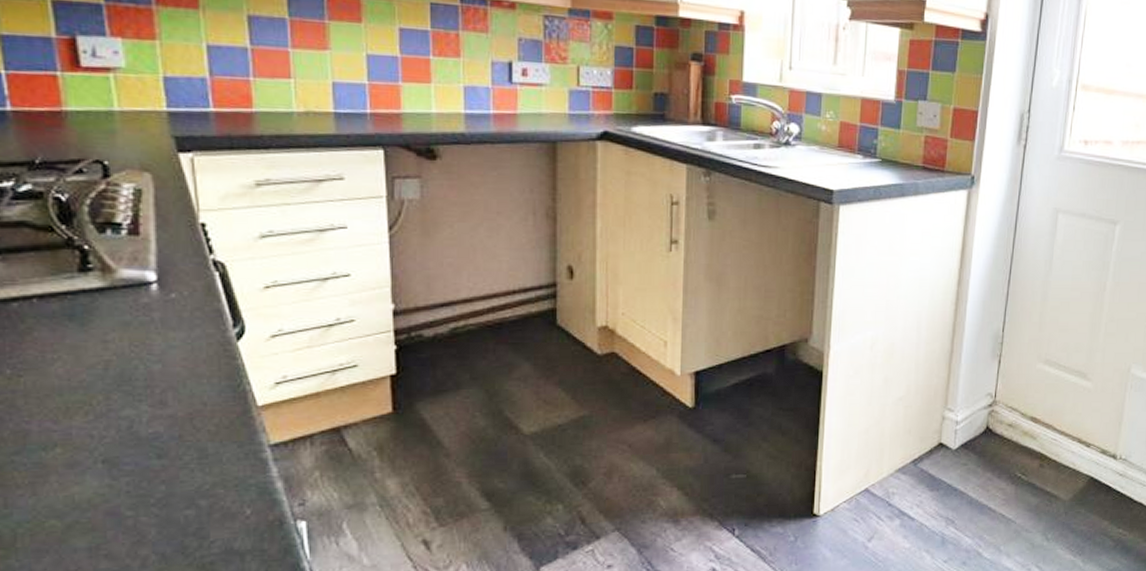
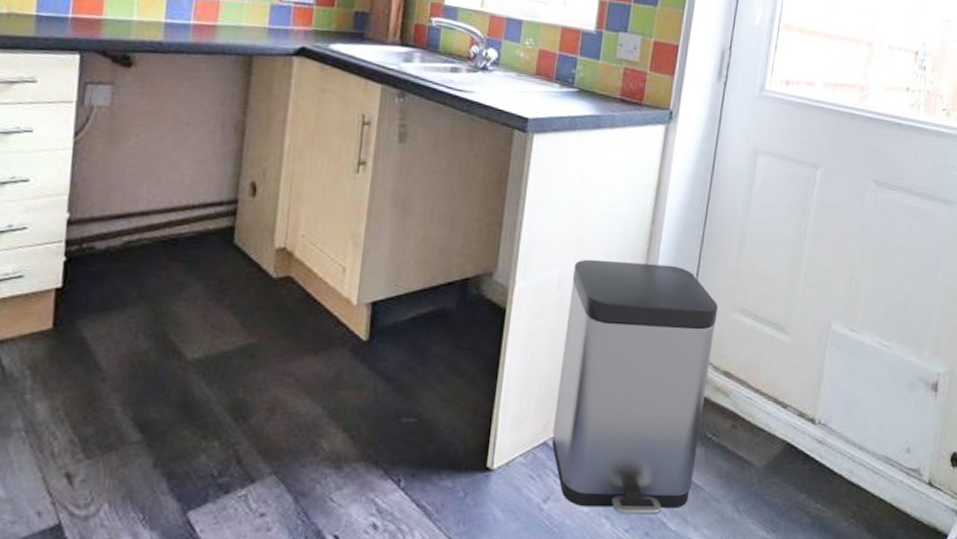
pedal bin: none [873,321,1023,548] -> present [551,259,718,514]

